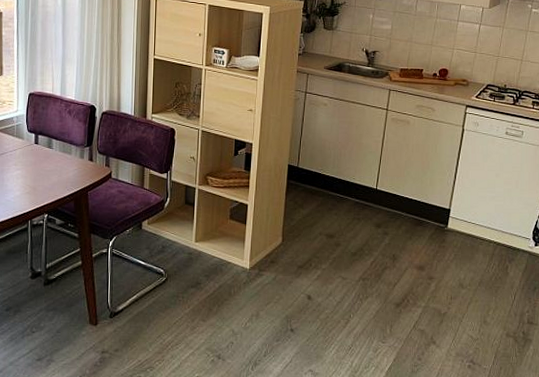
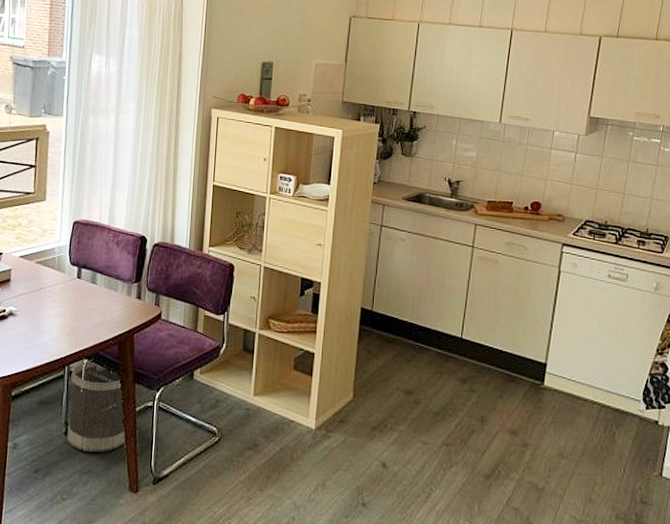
wastebasket: none [33,214,86,293] -> present [67,360,127,453]

